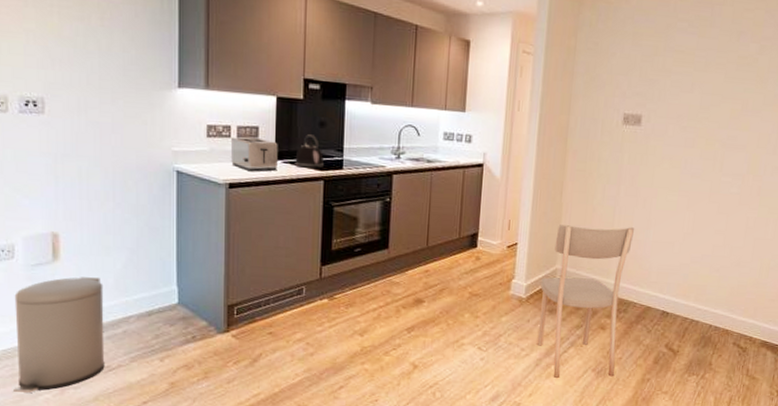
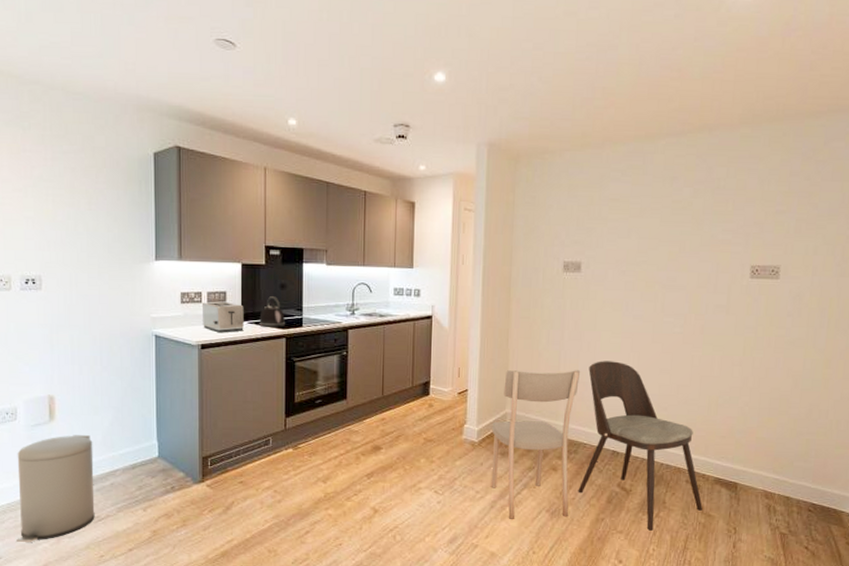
dining chair: none [625,218,748,392] -> present [578,361,703,531]

